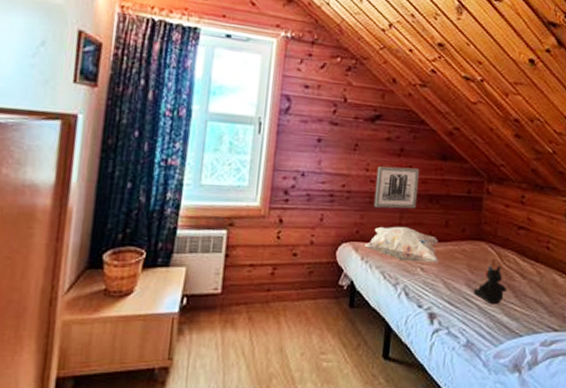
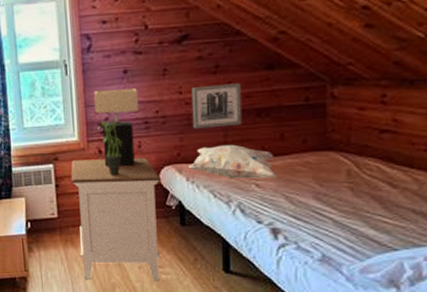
nightstand: none [239,228,338,370] -> present [70,158,162,281]
potted plant: none [282,187,306,250] -> present [98,119,122,176]
table lamp: none [283,155,329,241] -> present [94,88,139,167]
teddy bear: present [473,265,507,304] -> none [324,175,371,216]

